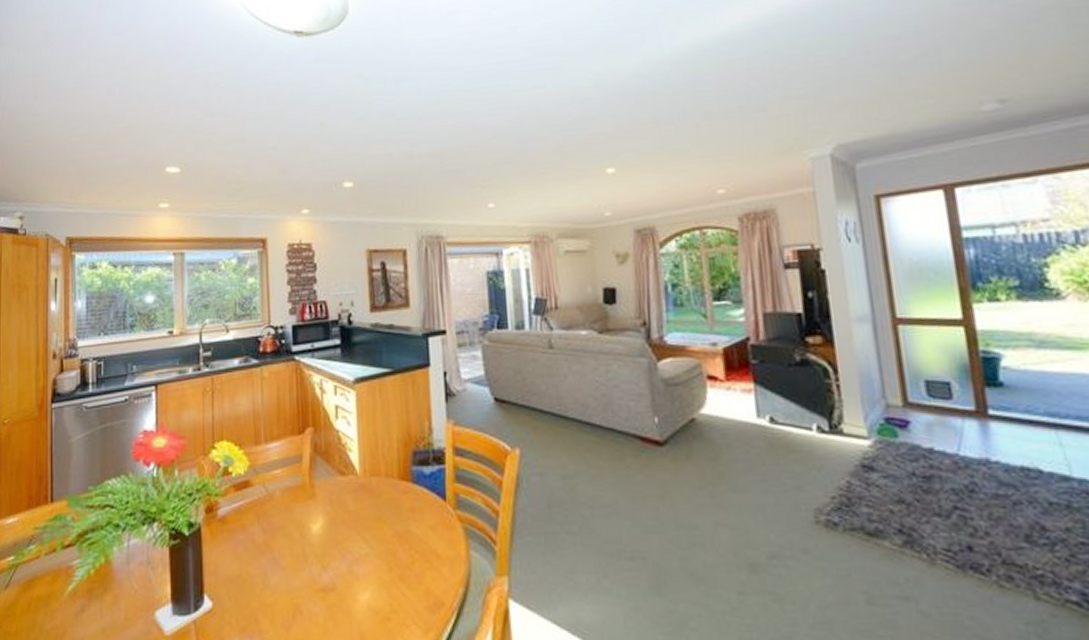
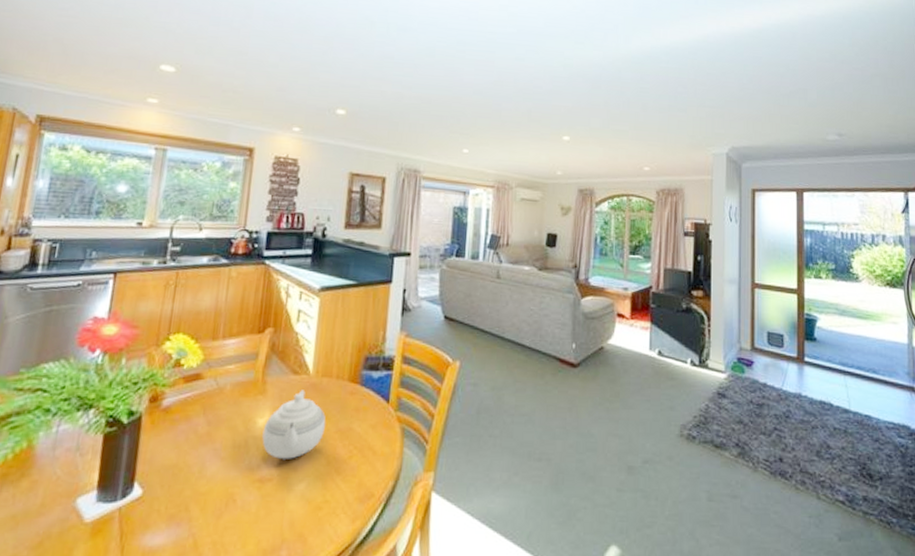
teapot: none [318,491,382,567] -> present [262,390,326,459]

